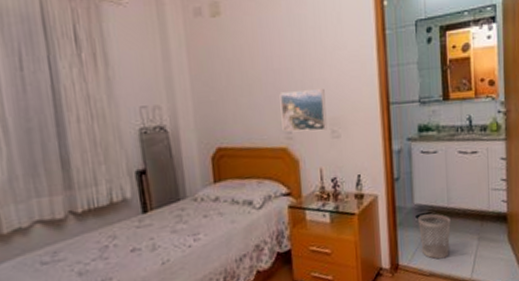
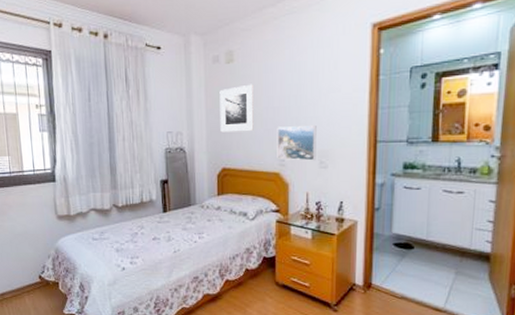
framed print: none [205,42,252,103] -> present [219,84,254,133]
wastebasket: present [418,213,451,260] -> none [394,243,428,285]

